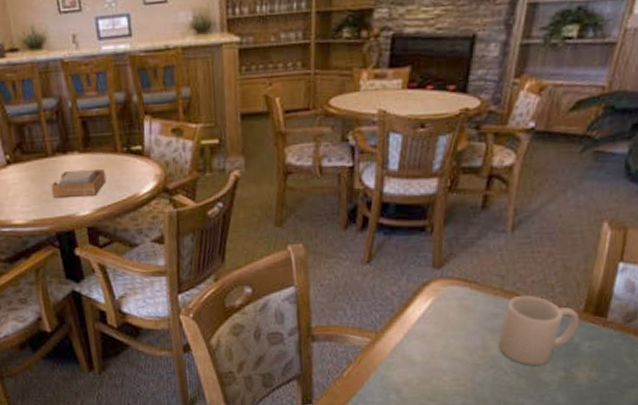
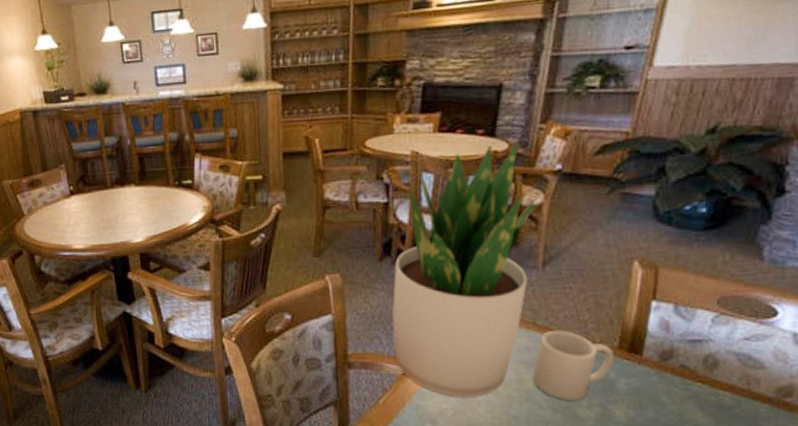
napkin holder: present [51,168,107,198] -> none [108,200,159,226]
planter: none [358,98,510,366] -> present [392,142,538,397]

